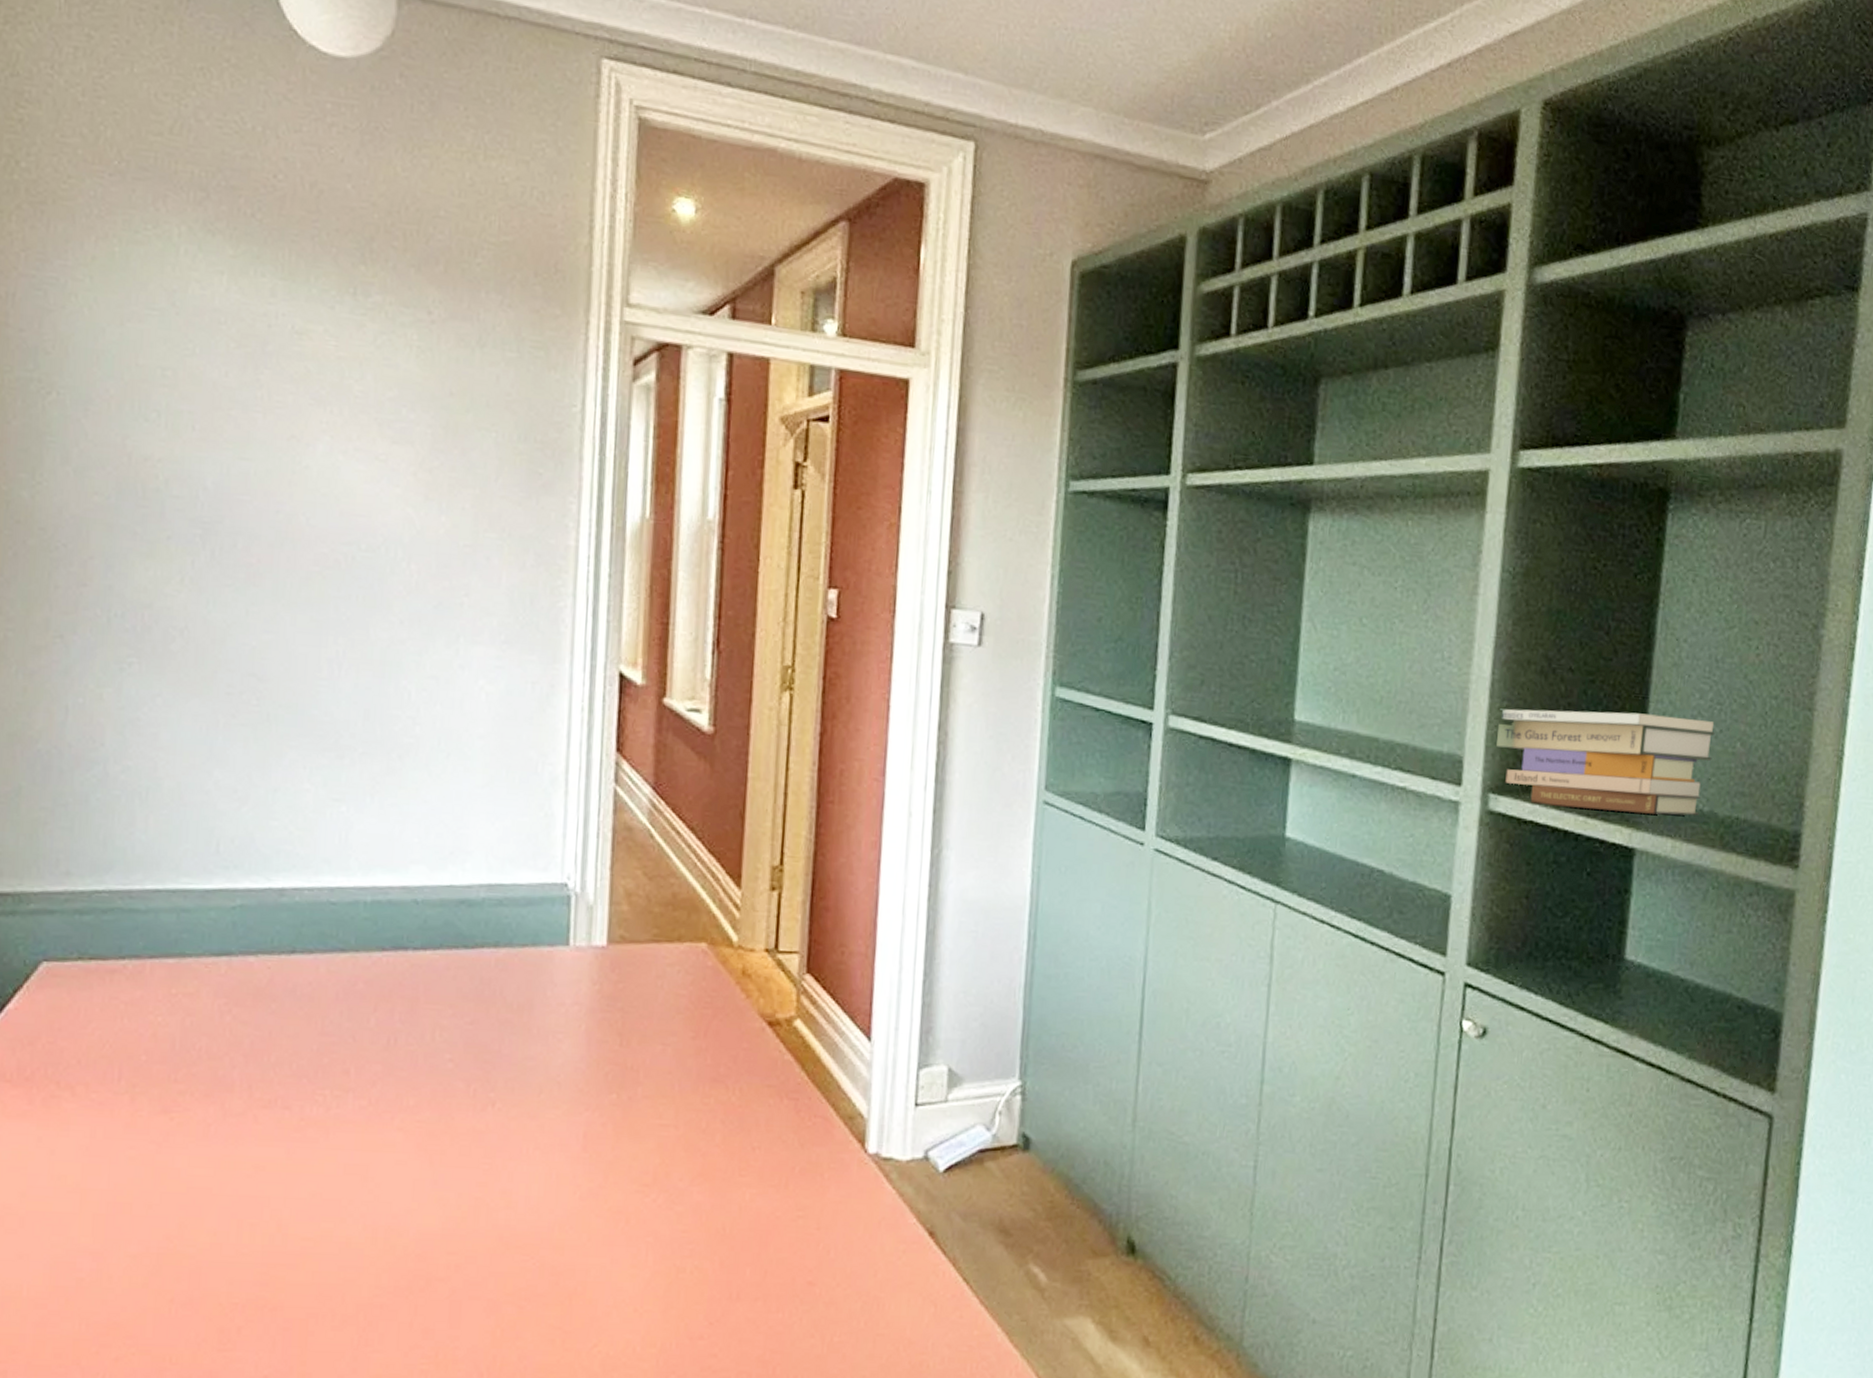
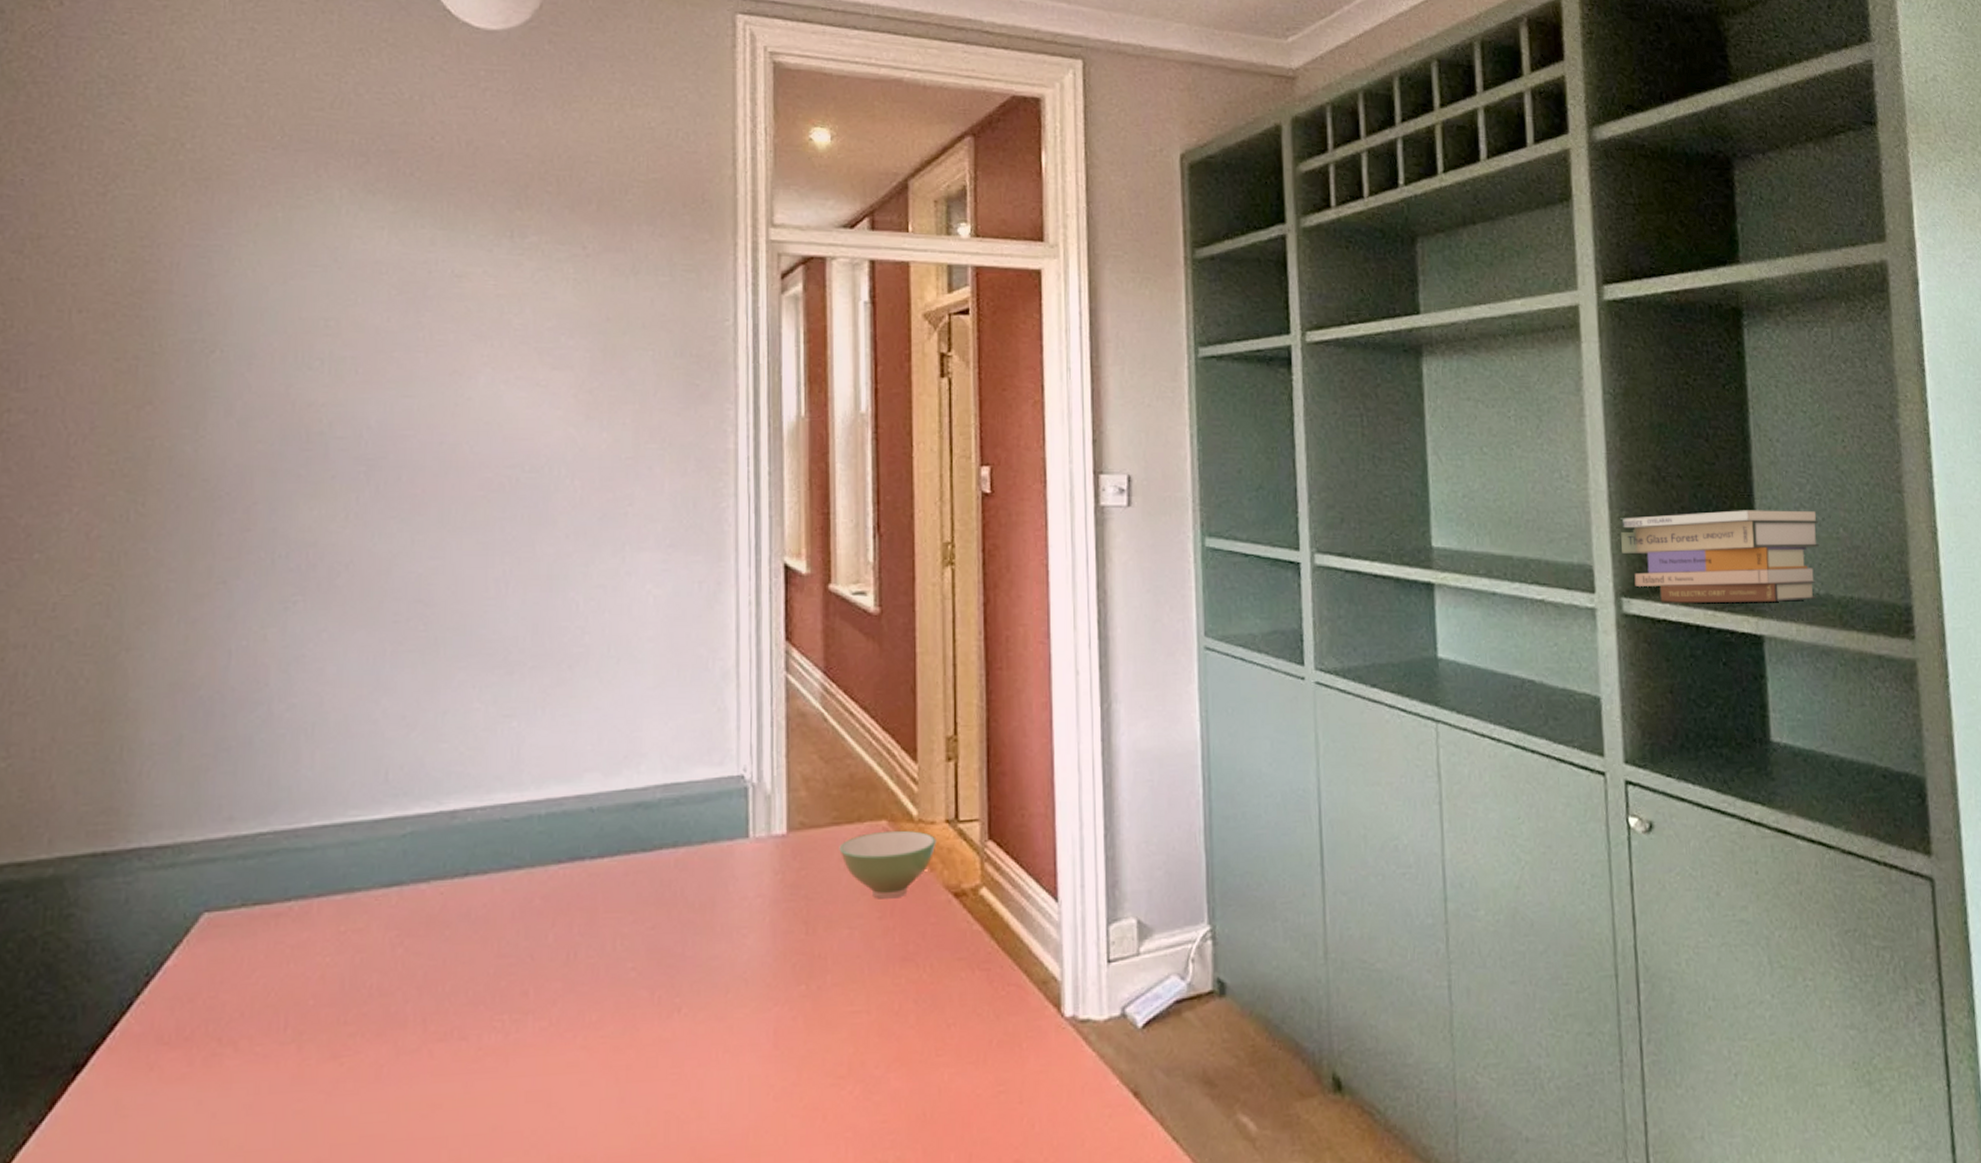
bowl: none [657,953,755,1021] -> present [839,830,937,899]

